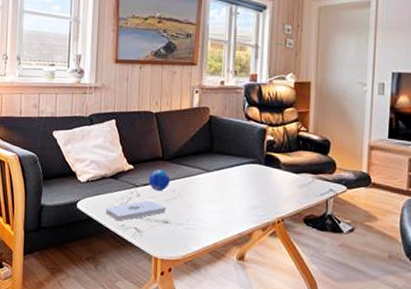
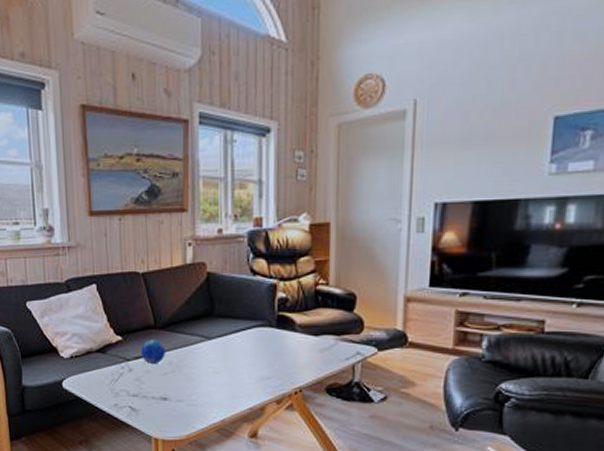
notepad: present [106,200,166,221] -> none [95,375,163,400]

